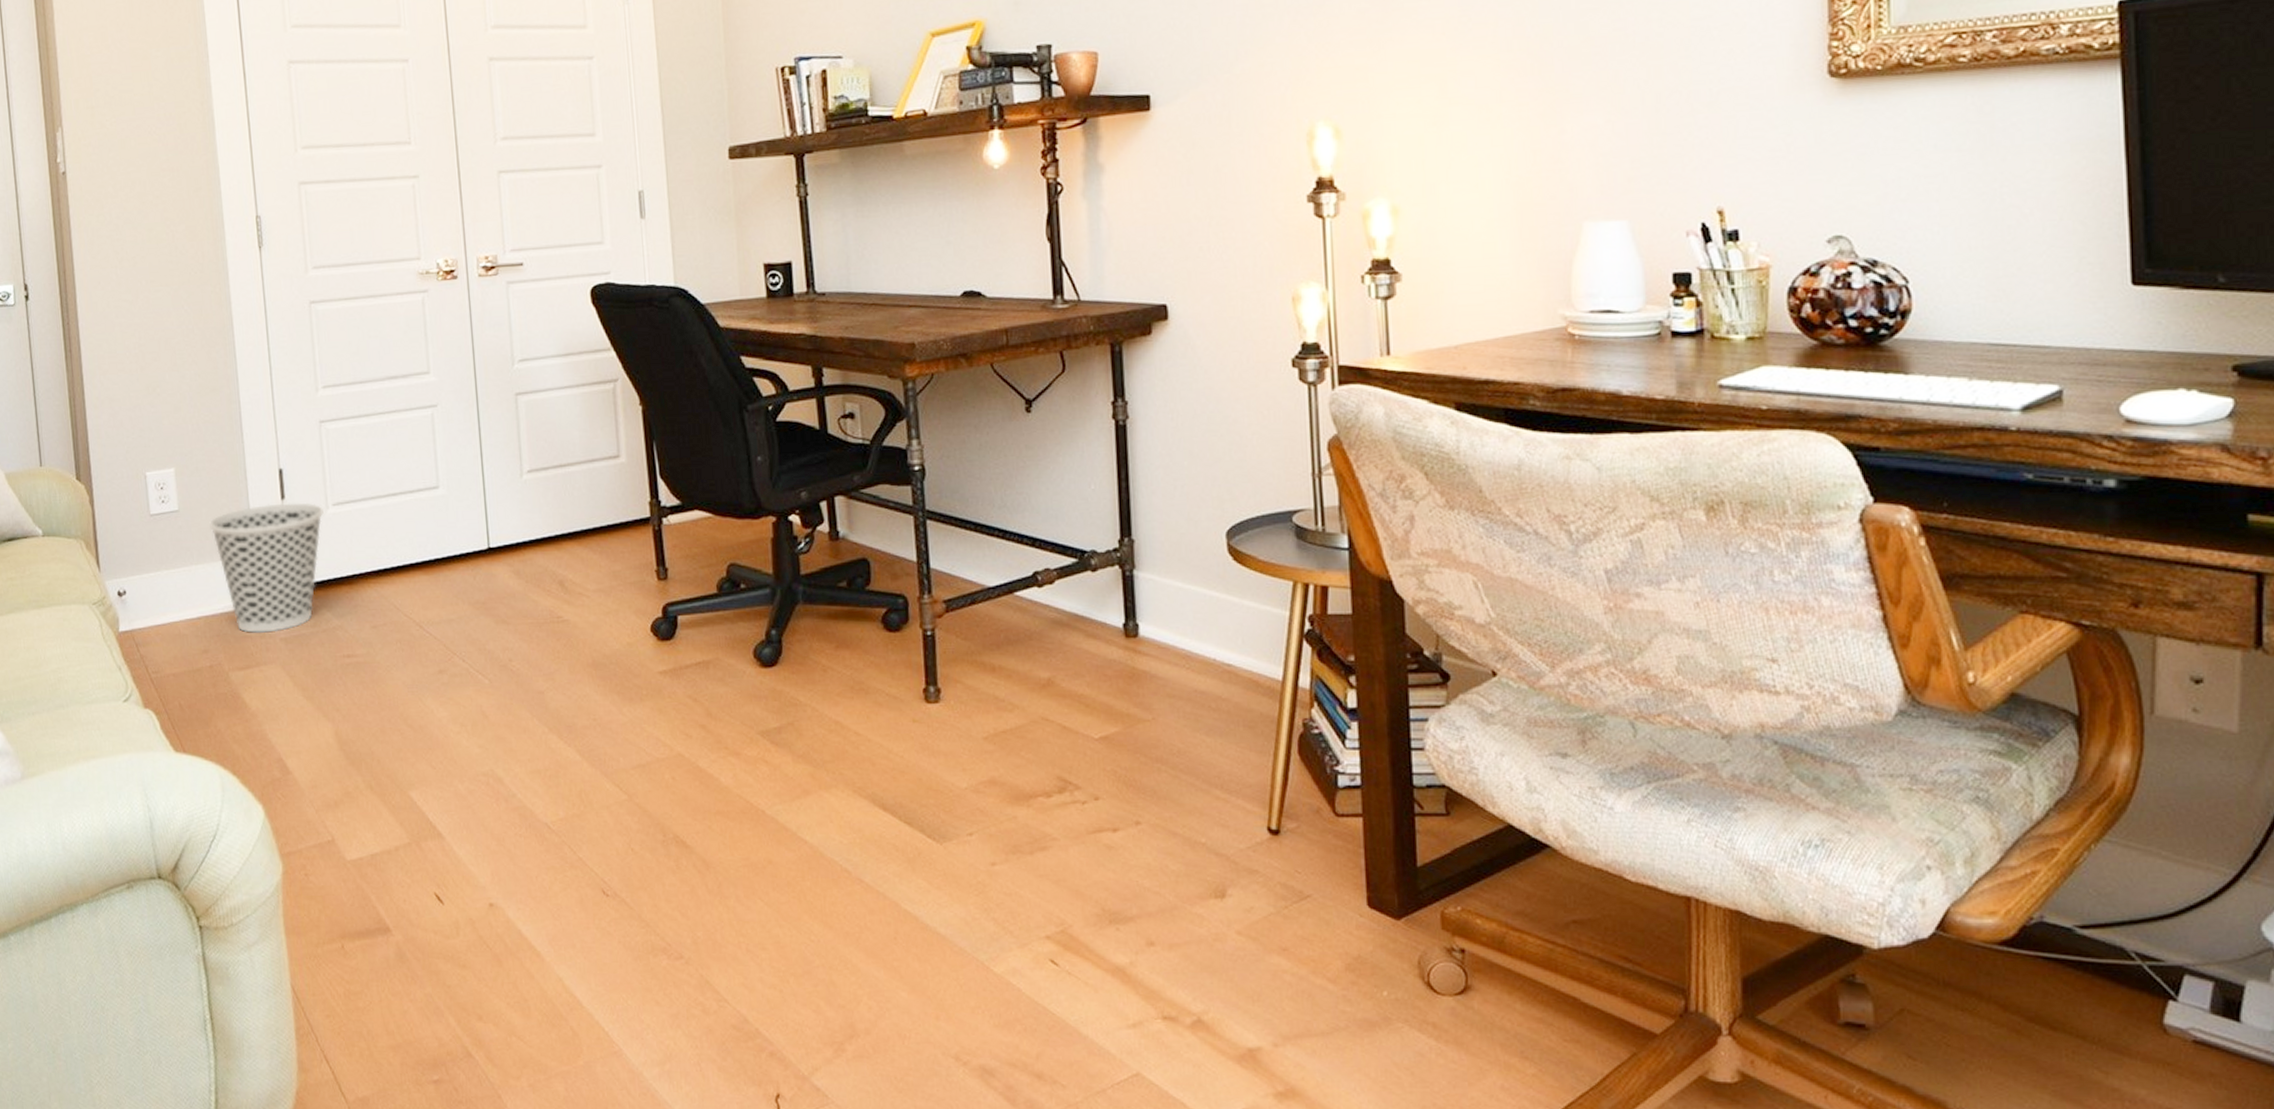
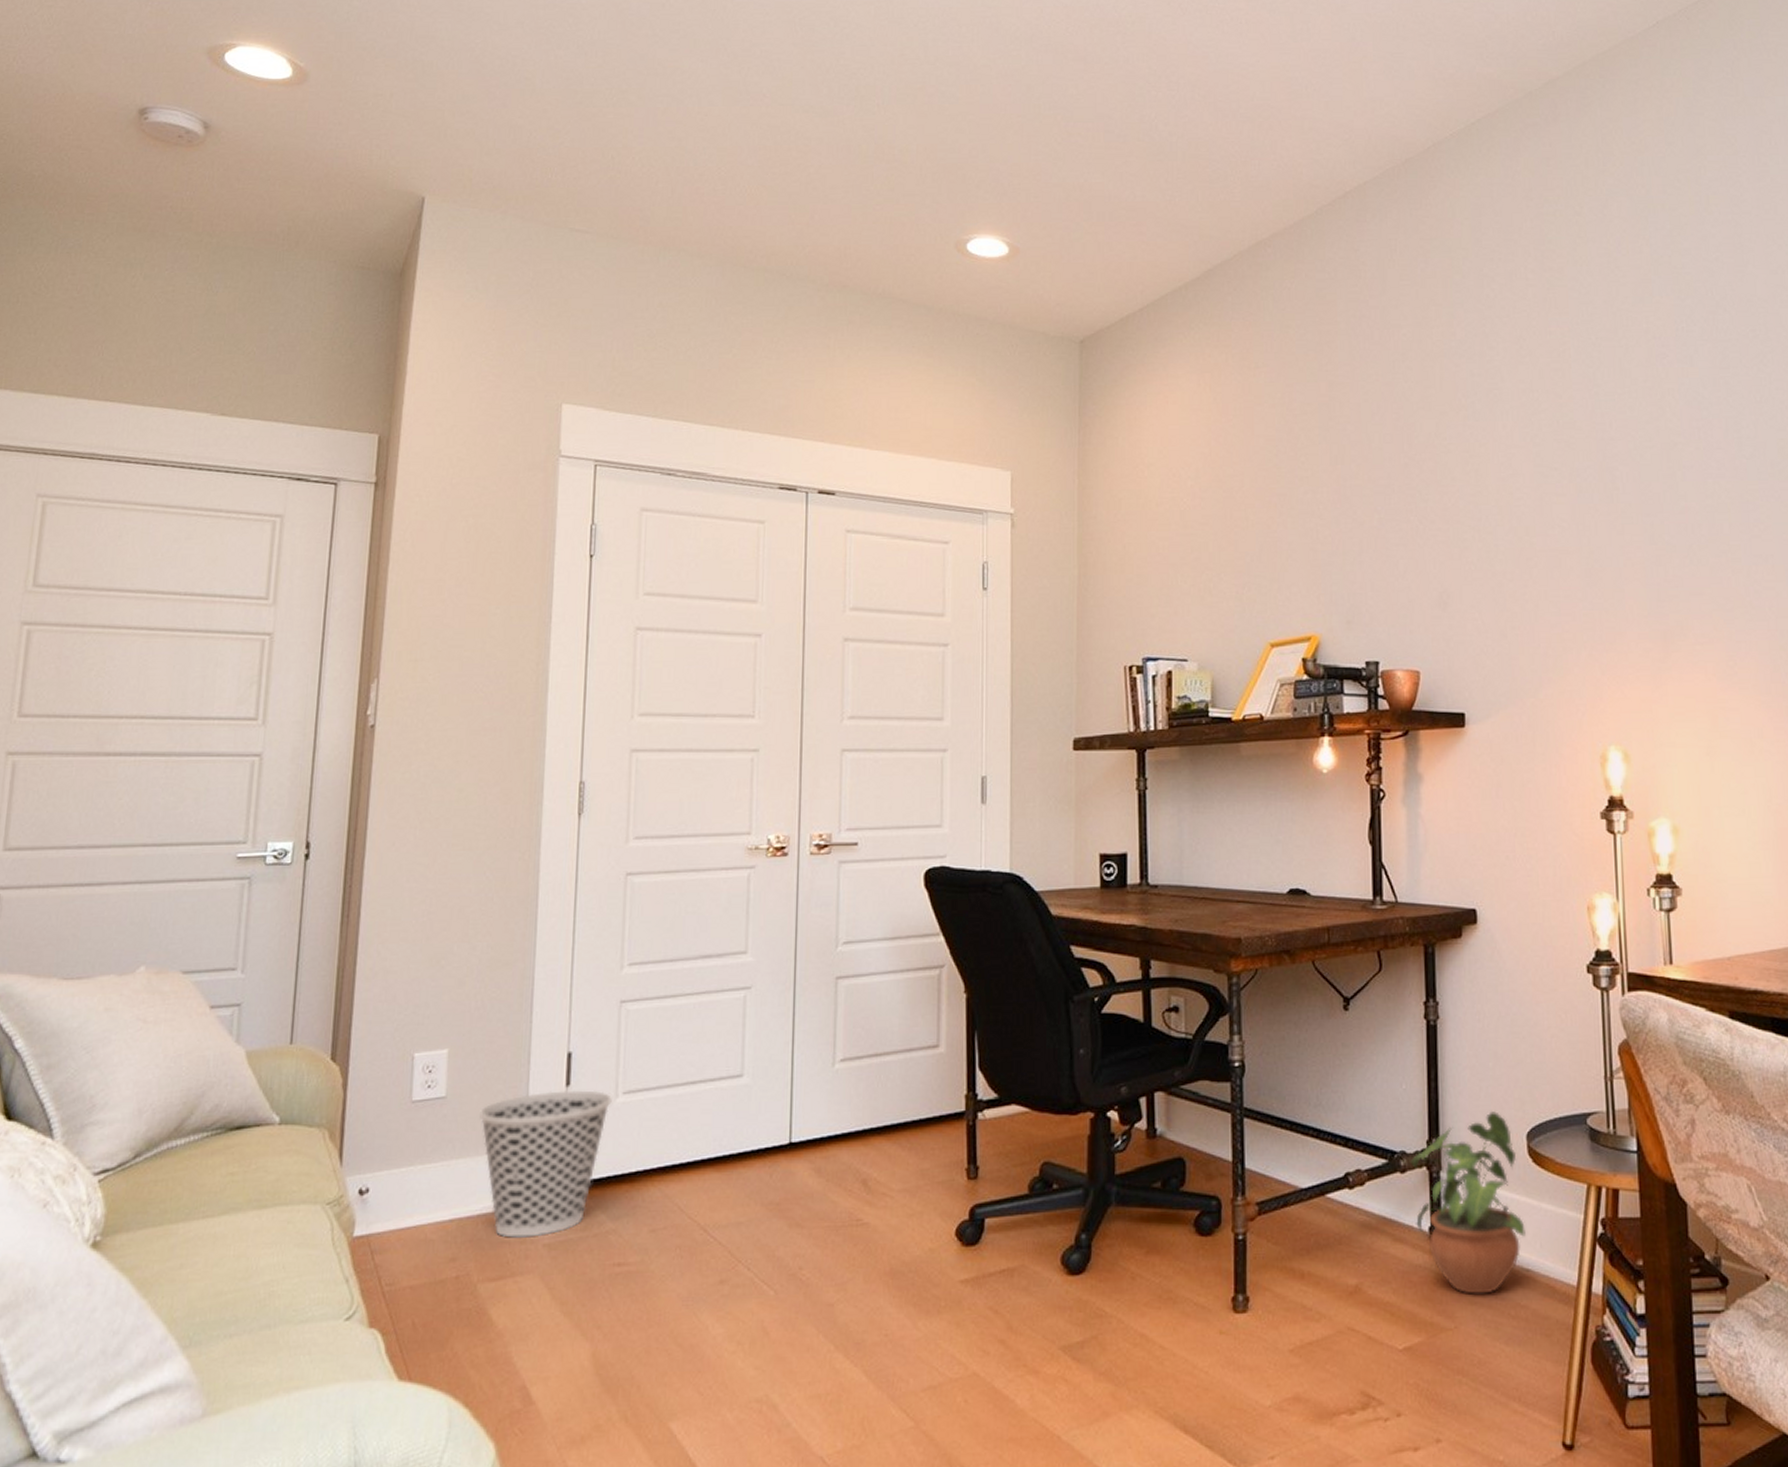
potted plant: none [1101,510,1226,688] -> present [1410,1111,1526,1294]

